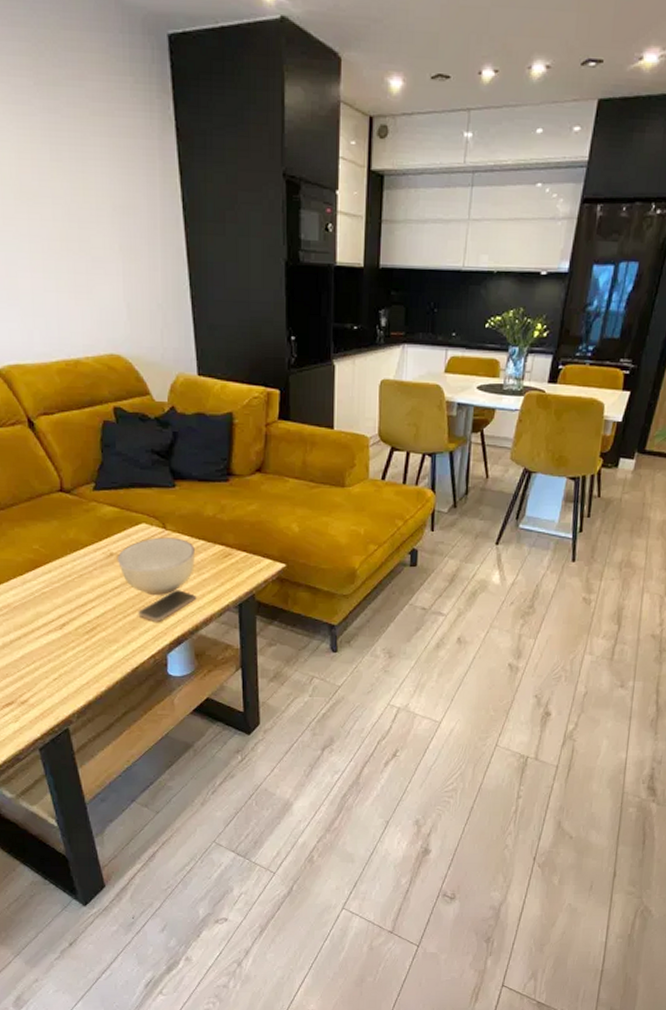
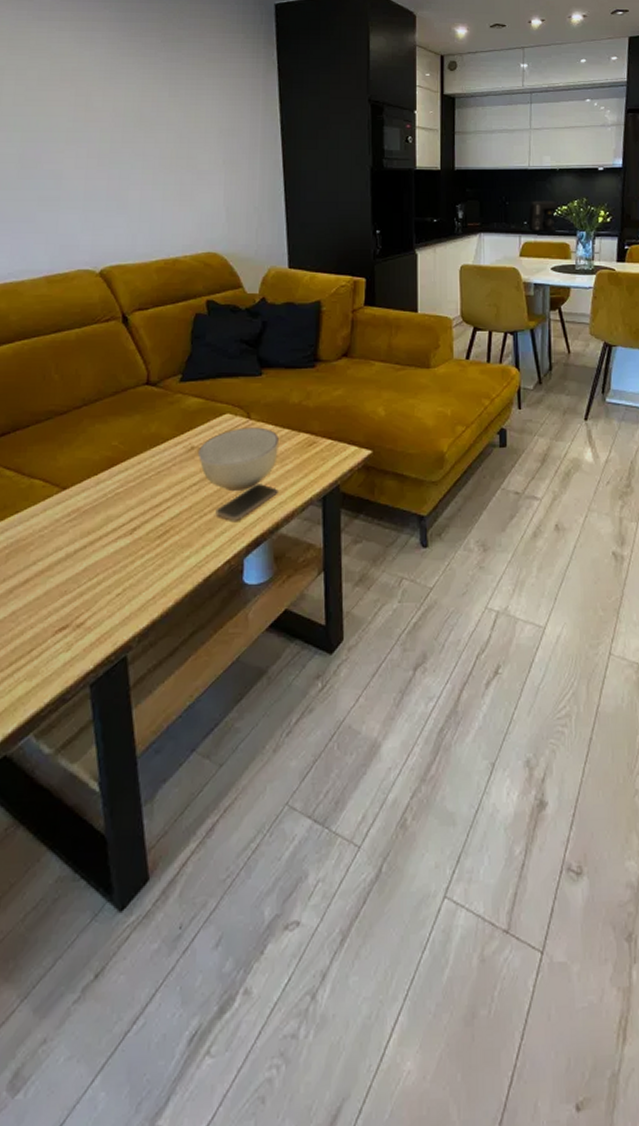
coffee maker: none [456,308,491,347] -> present [528,200,558,233]

